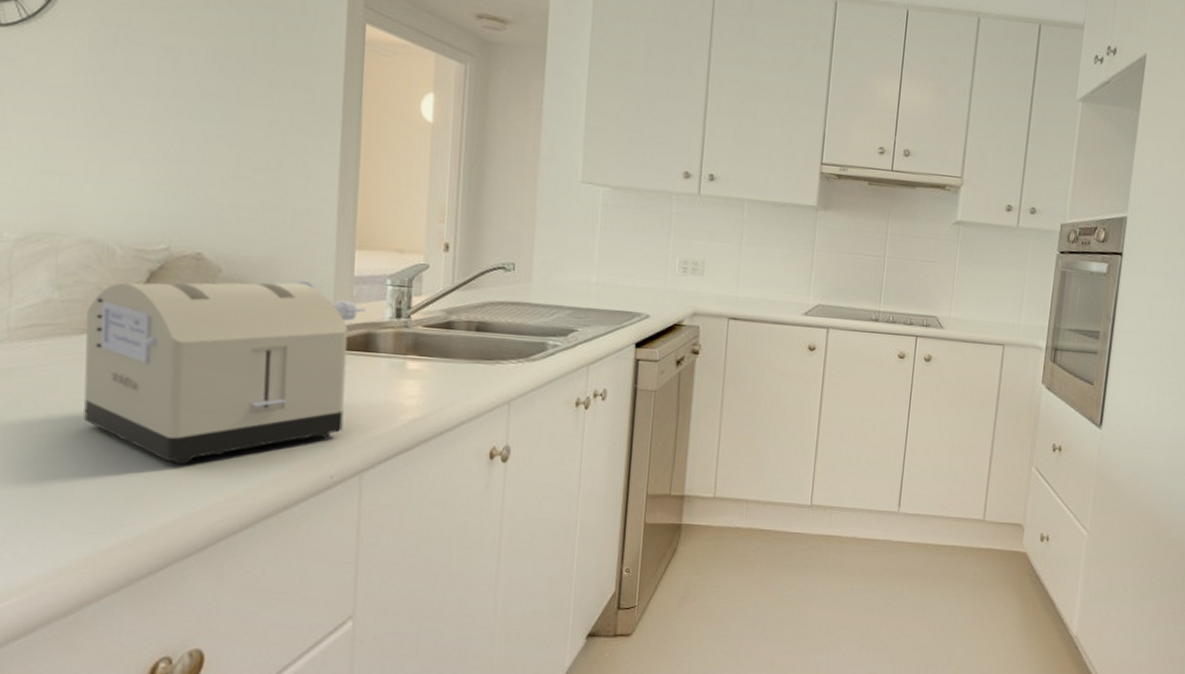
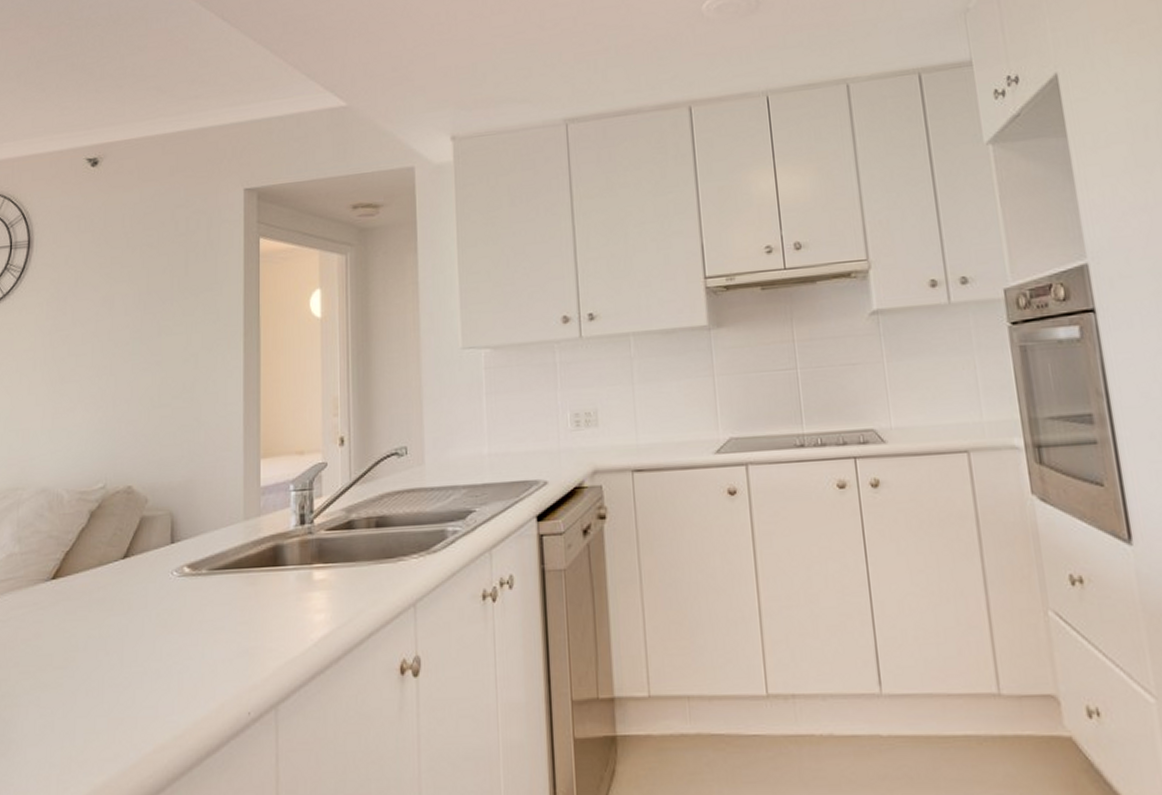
toaster: present [84,279,366,464] -> none [35,498,272,714]

